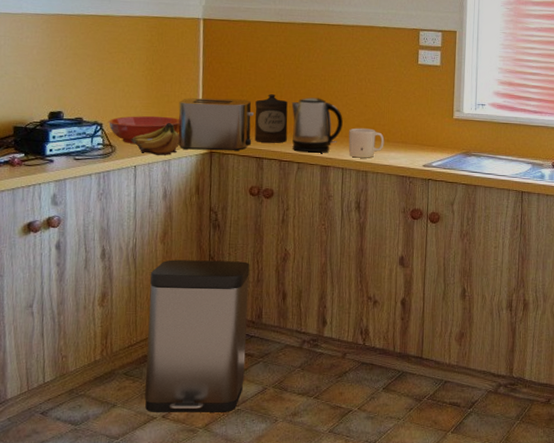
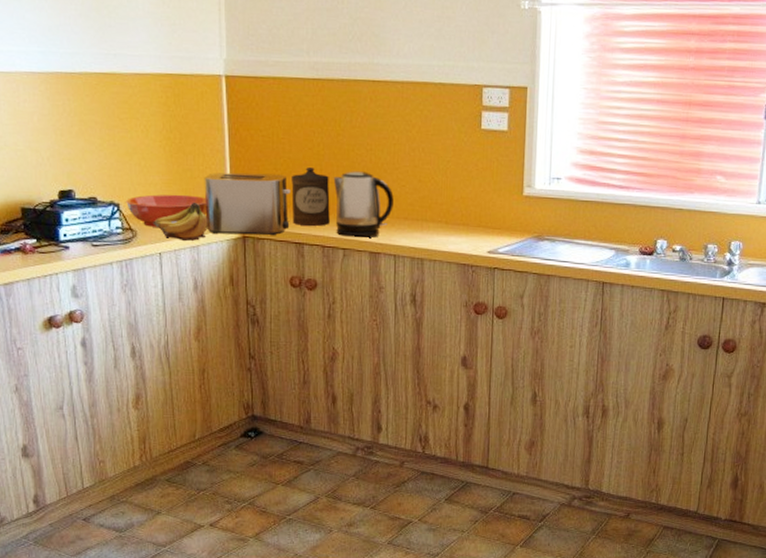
pedal bin: present [145,259,250,412] -> none [186,358,295,522]
mug: present [348,128,385,158] -> none [401,207,443,244]

